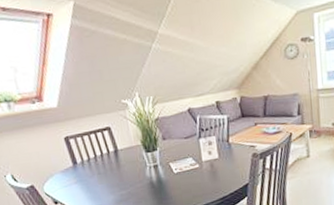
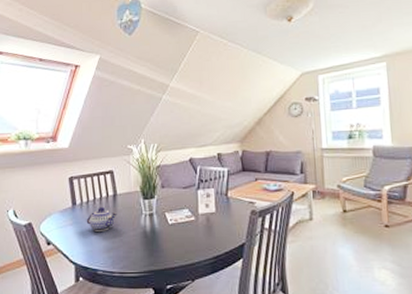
teapot: none [90,163,122,187] -> present [86,206,117,231]

